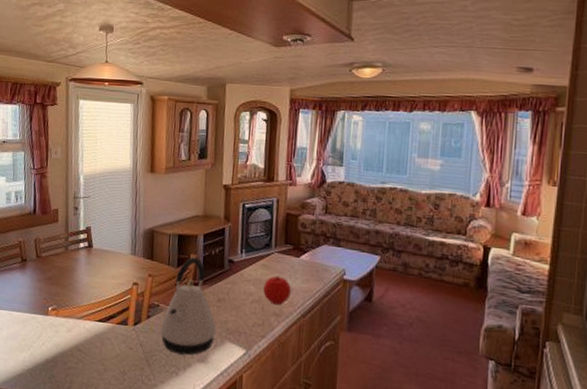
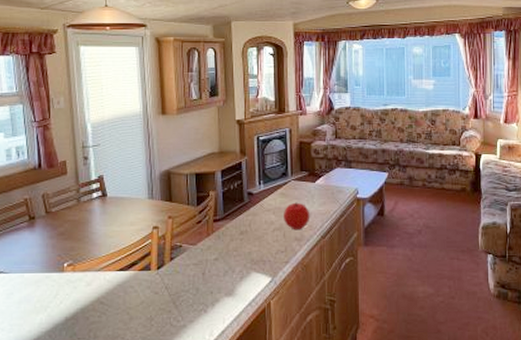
kettle: present [160,257,217,355] -> none [184,194,241,291]

